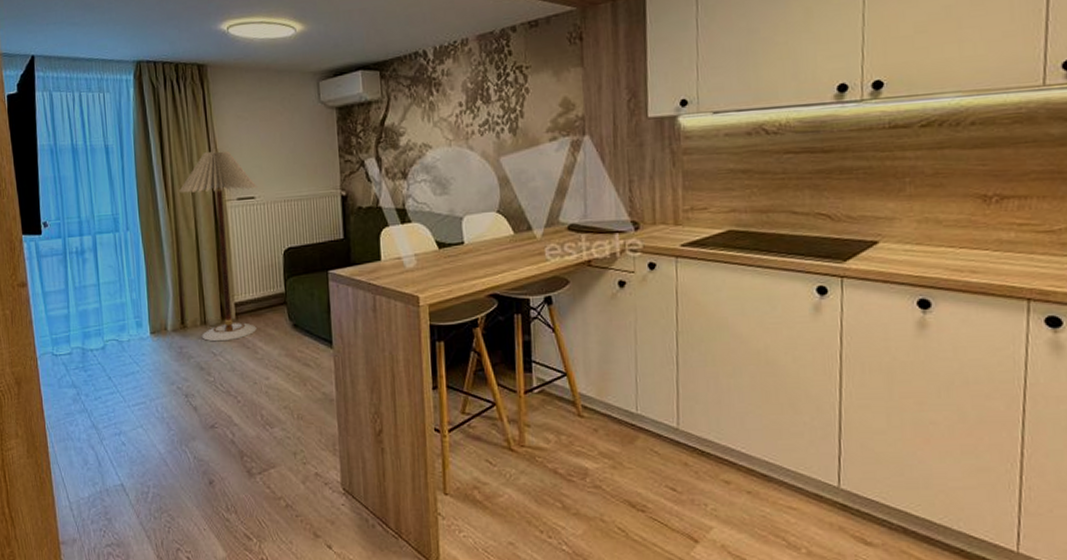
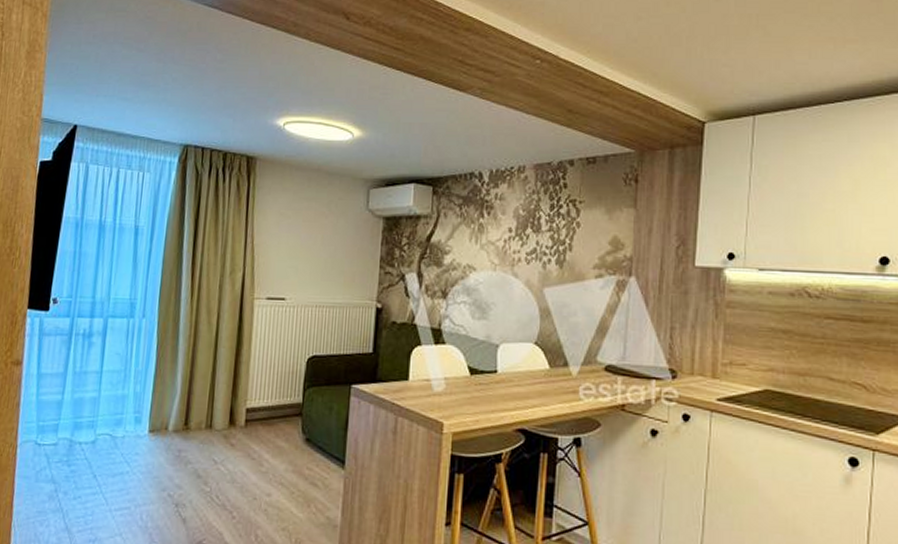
floor lamp: present [178,150,257,342] -> none [204,246,290,449]

